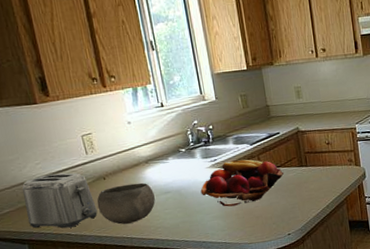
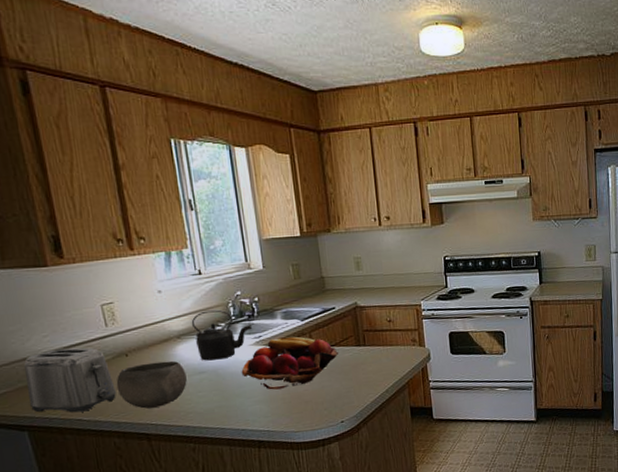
kettle: none [156,137,209,182] -> present [191,309,253,361]

